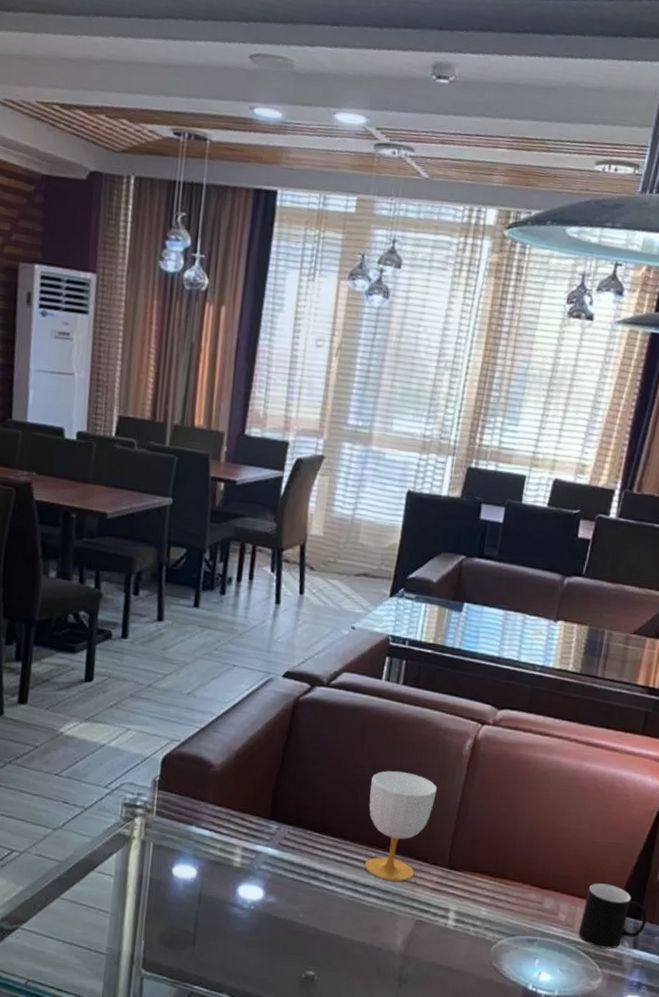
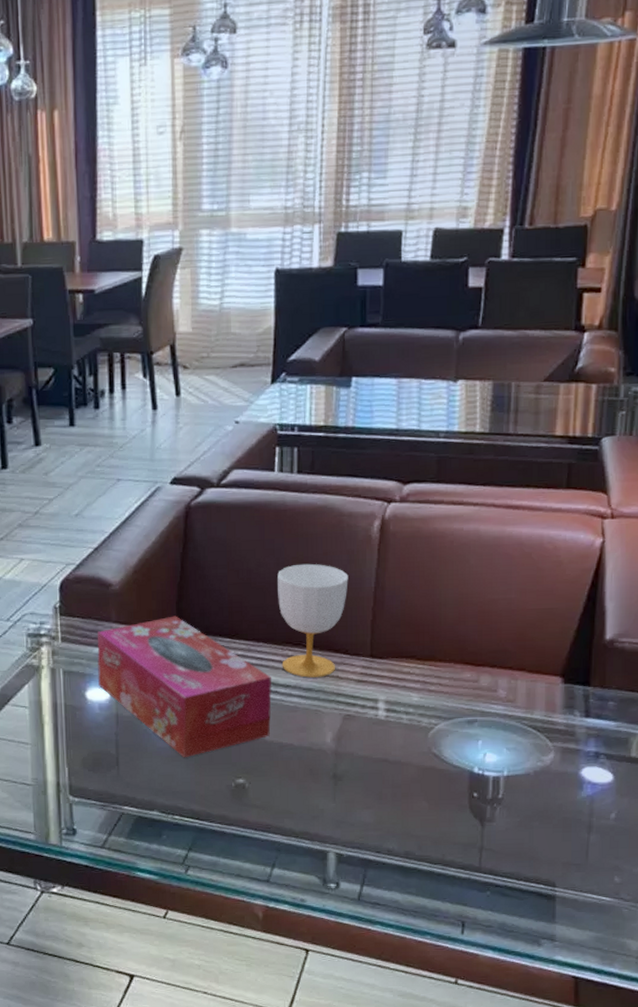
tissue box: none [186,804,353,945] -> present [97,616,272,758]
cup: present [578,883,647,949] -> none [522,652,597,721]

